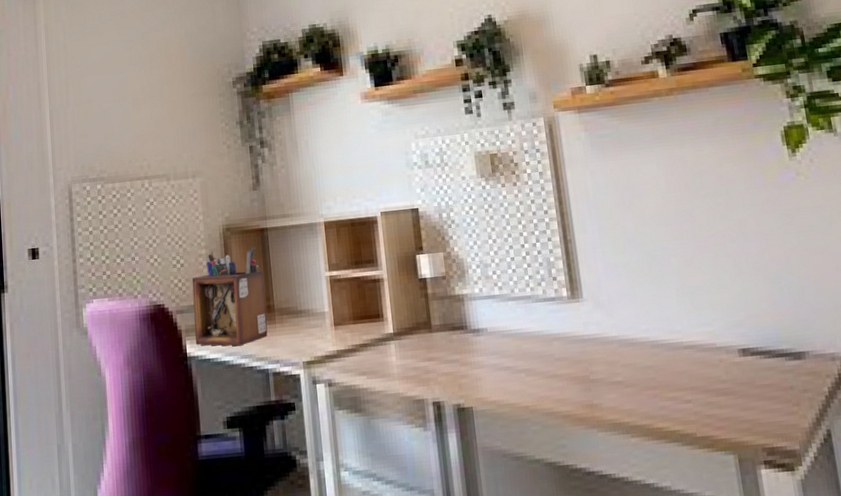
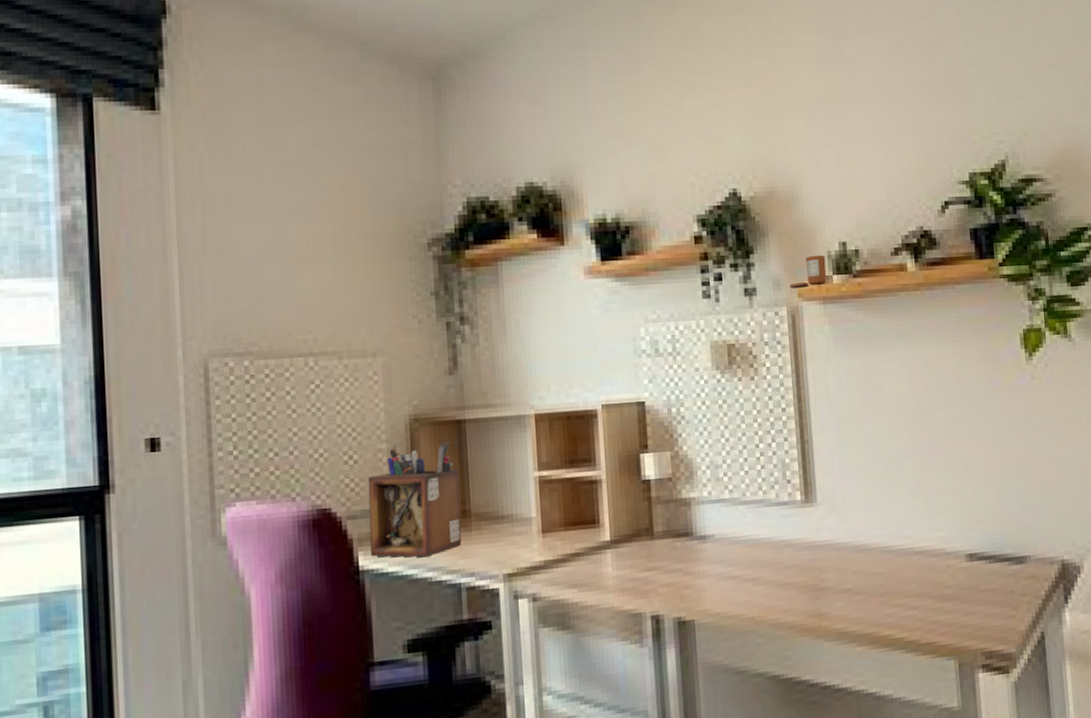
candle: none [545,68,580,101] -> present [790,255,827,289]

